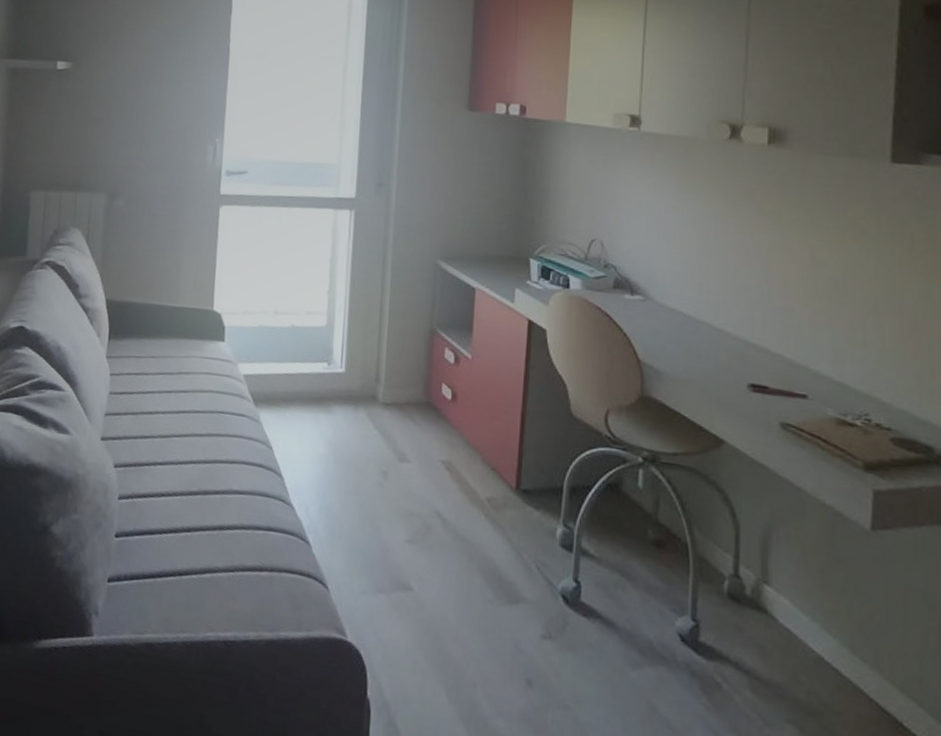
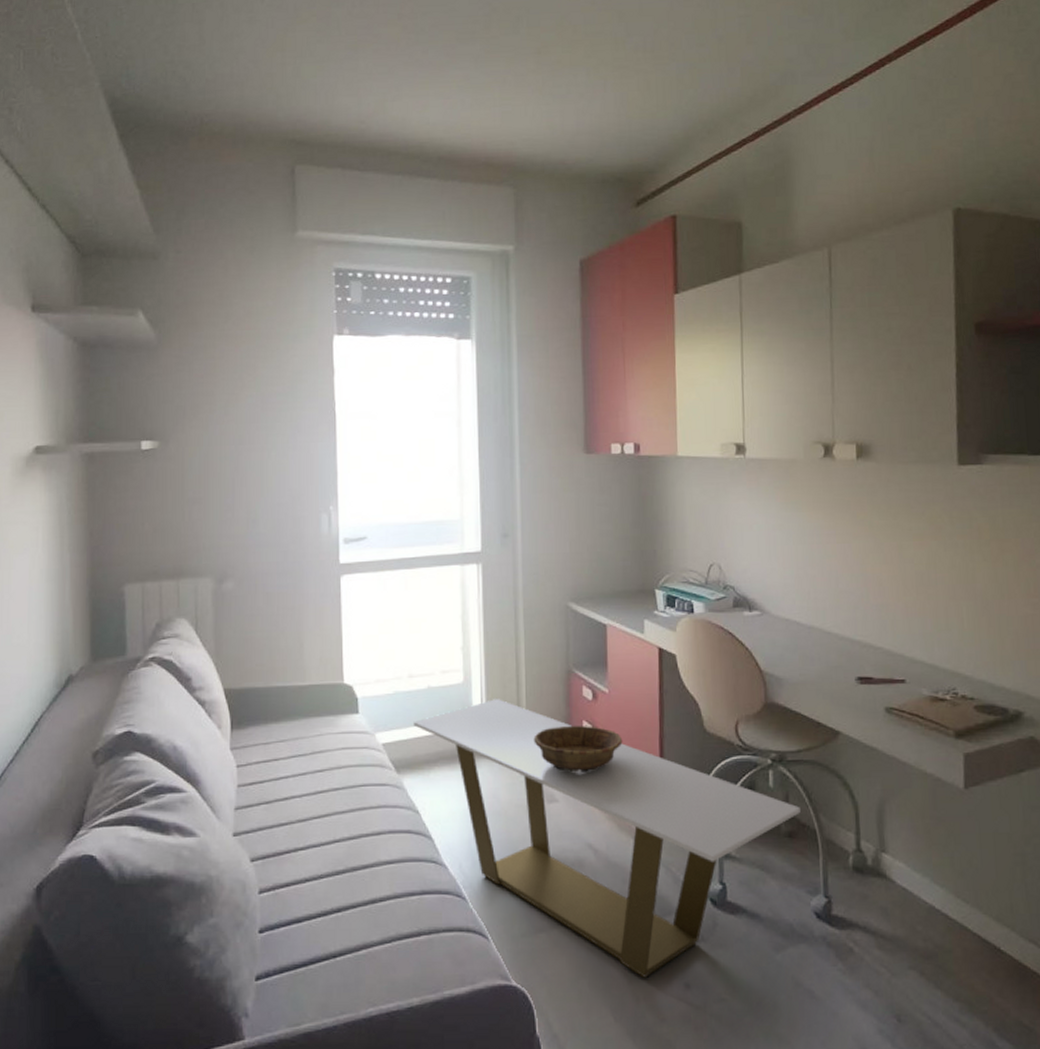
coffee table: none [274,347,672,665] -> present [413,699,800,978]
decorative bowl: none [390,385,482,438] -> present [533,725,623,773]

